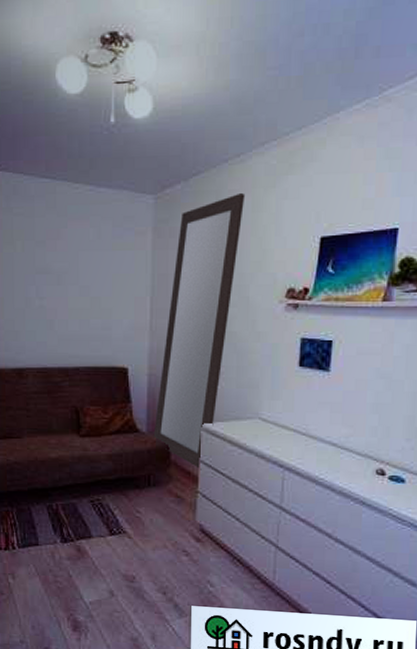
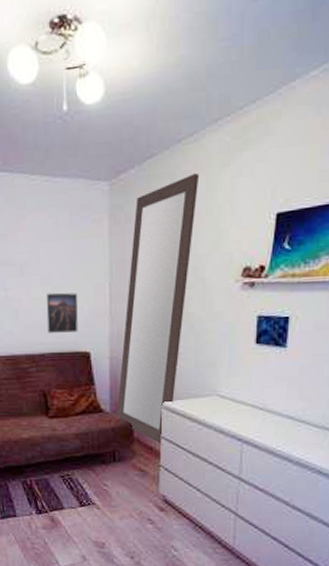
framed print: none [83,304,118,346] -> present [46,292,78,333]

